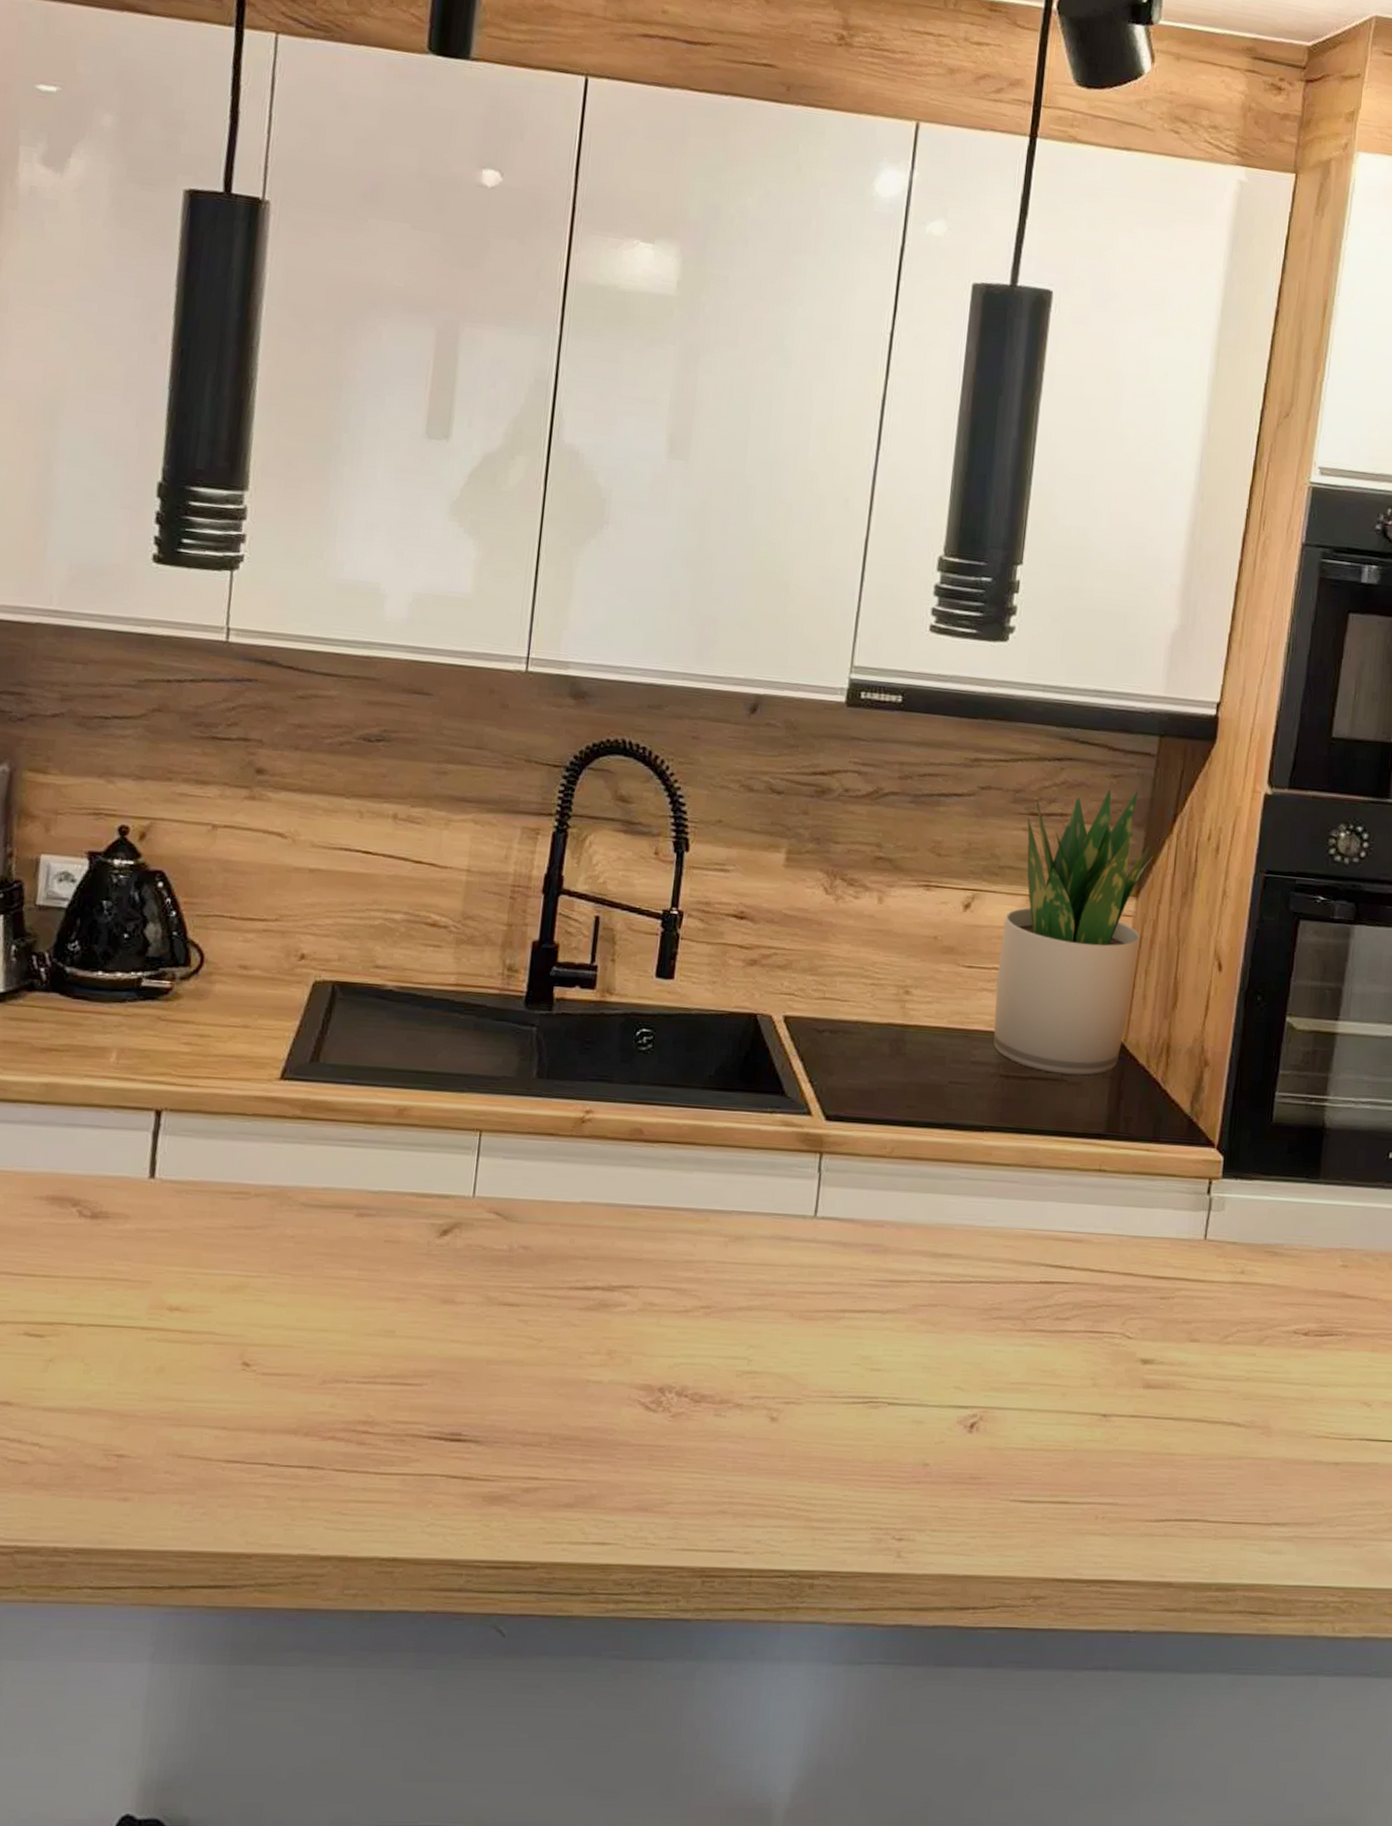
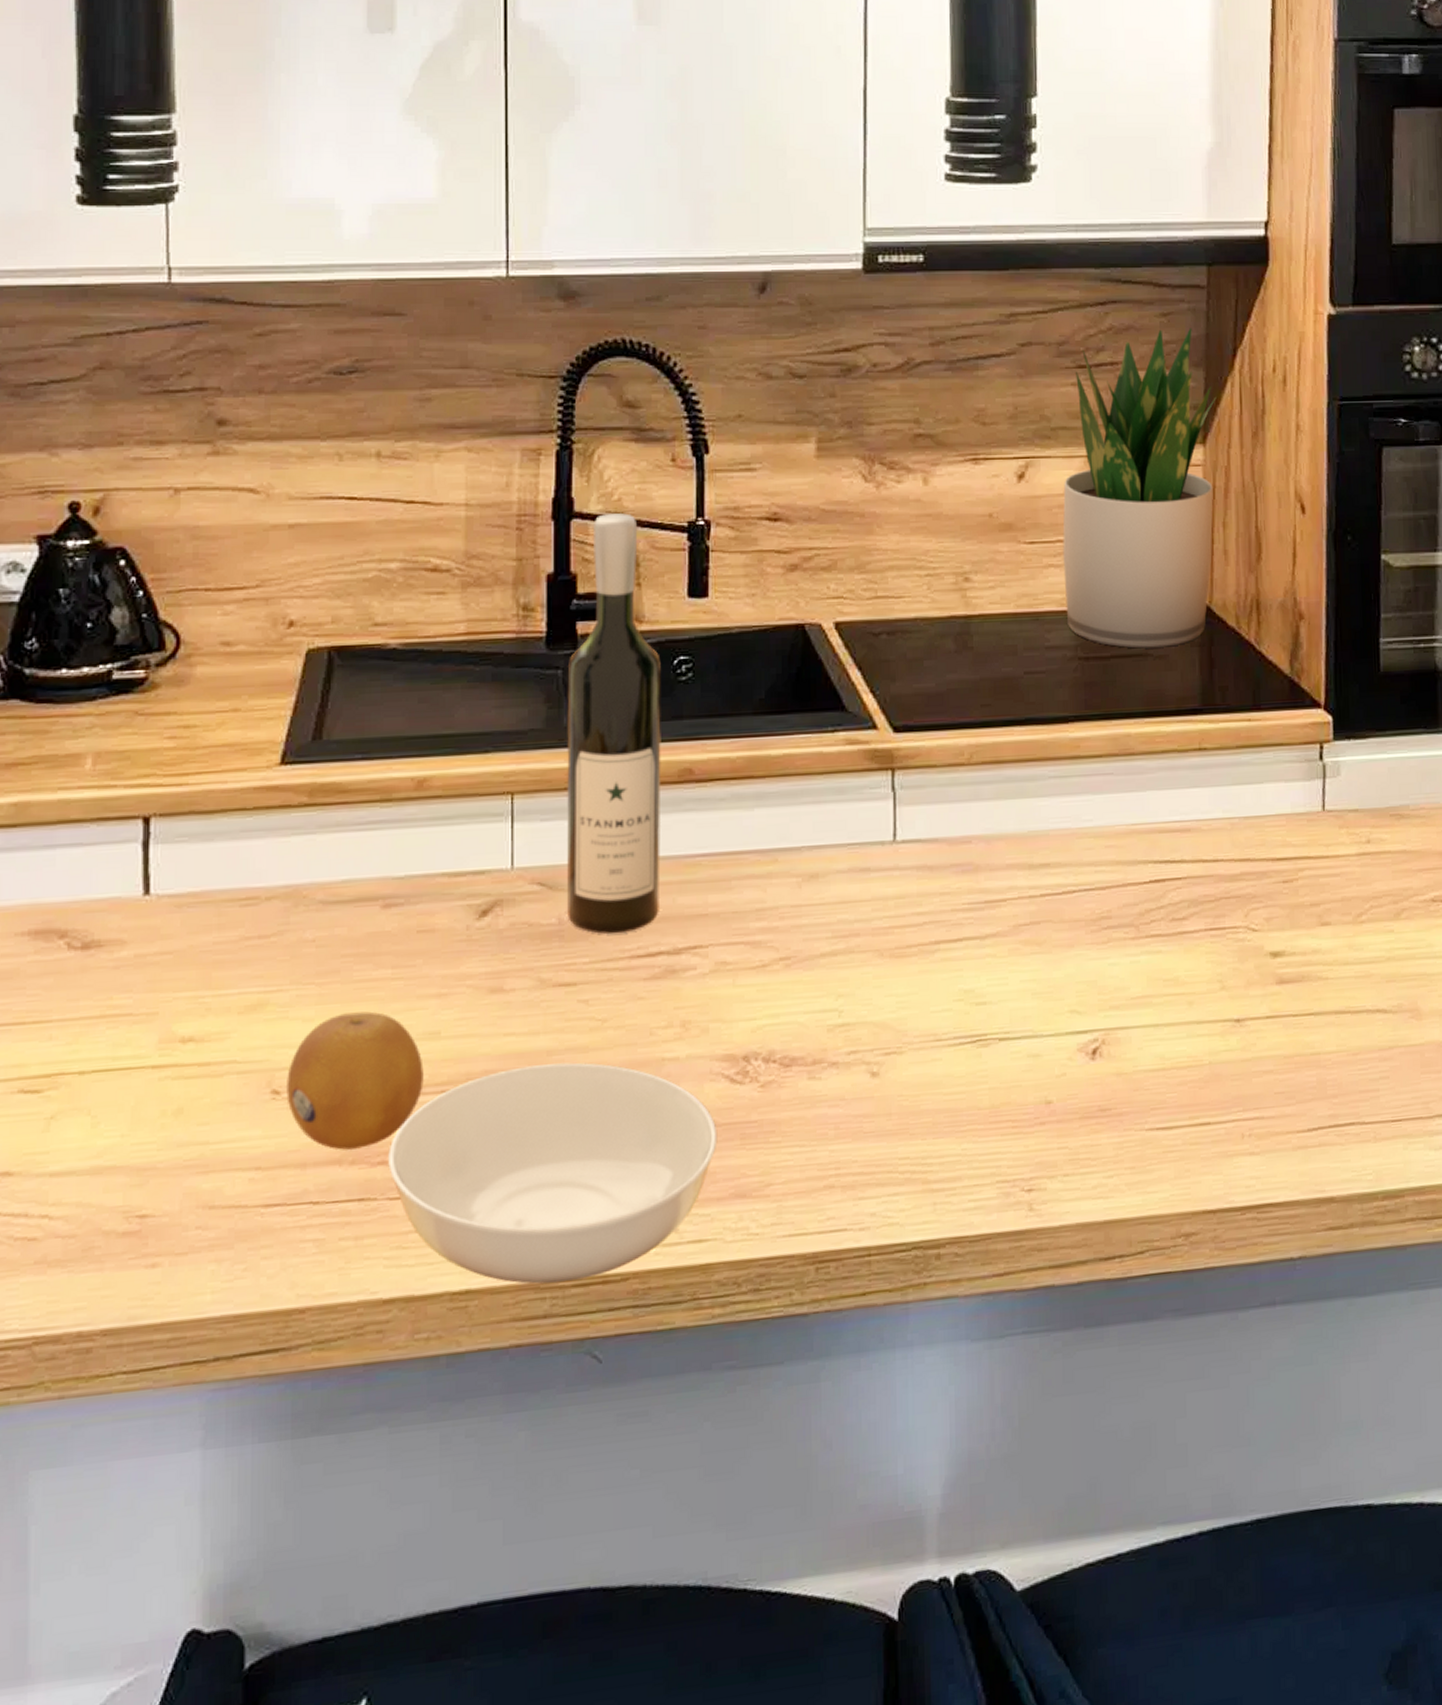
fruit: none [255,1304,377,1424] -> present [286,1011,424,1151]
bowl: none [337,1371,629,1563] -> present [388,1062,718,1284]
bottle: none [517,894,625,1266] -> present [566,513,661,934]

